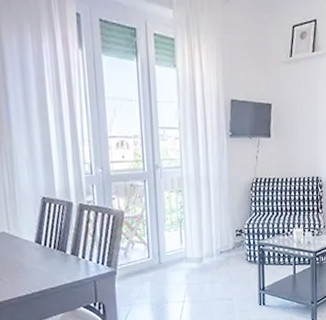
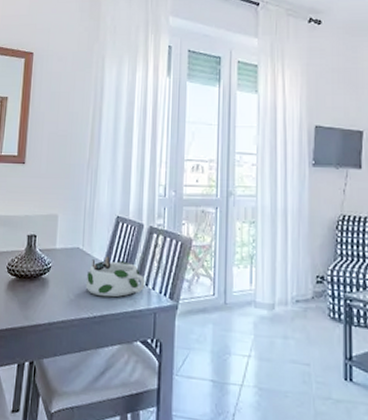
bowl: none [18,236,82,275] -> present [85,256,145,298]

